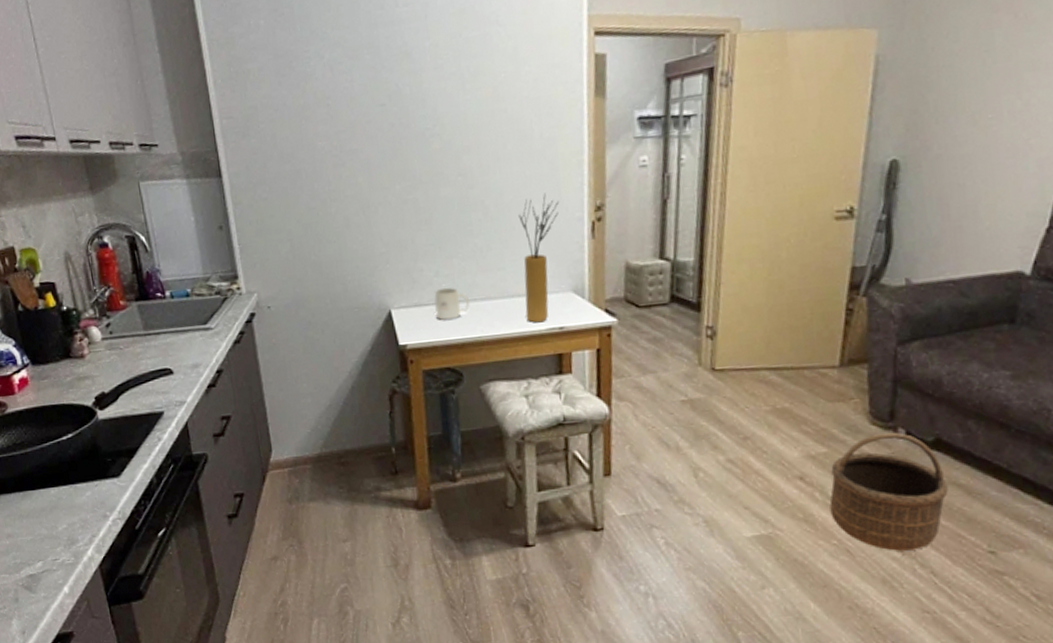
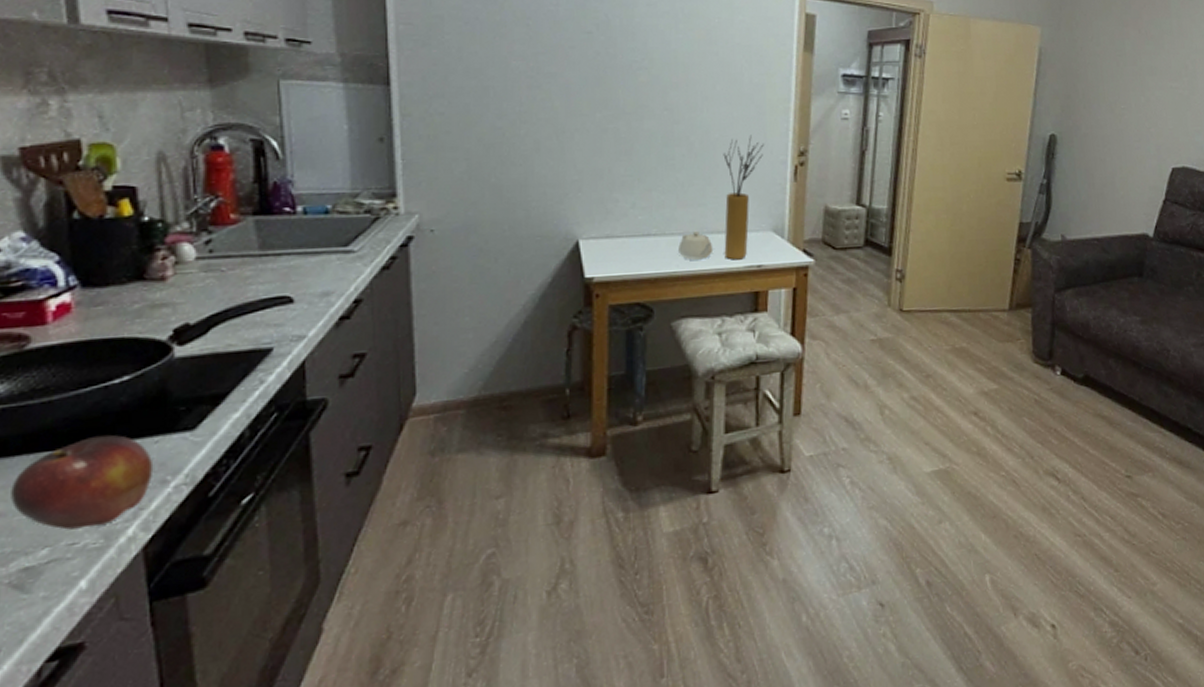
fruit: none [13,478,98,549] -> present [11,434,154,530]
mug: present [433,287,470,321] -> none [627,220,666,254]
teapot: none [481,296,515,325] -> present [678,231,714,261]
basket: present [829,432,948,551] -> none [999,369,1095,480]

